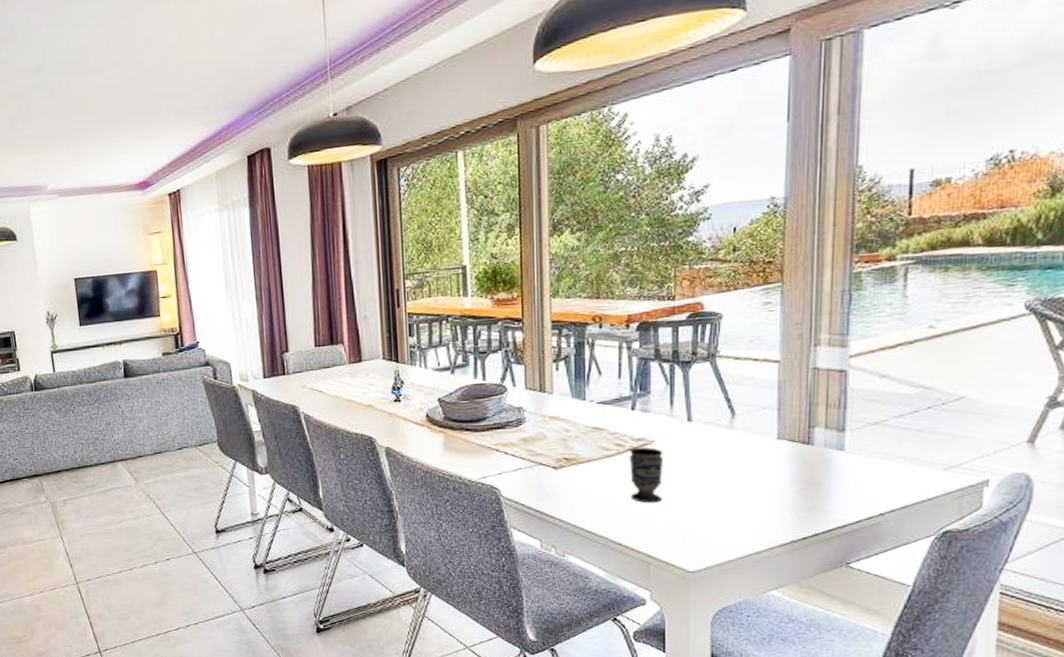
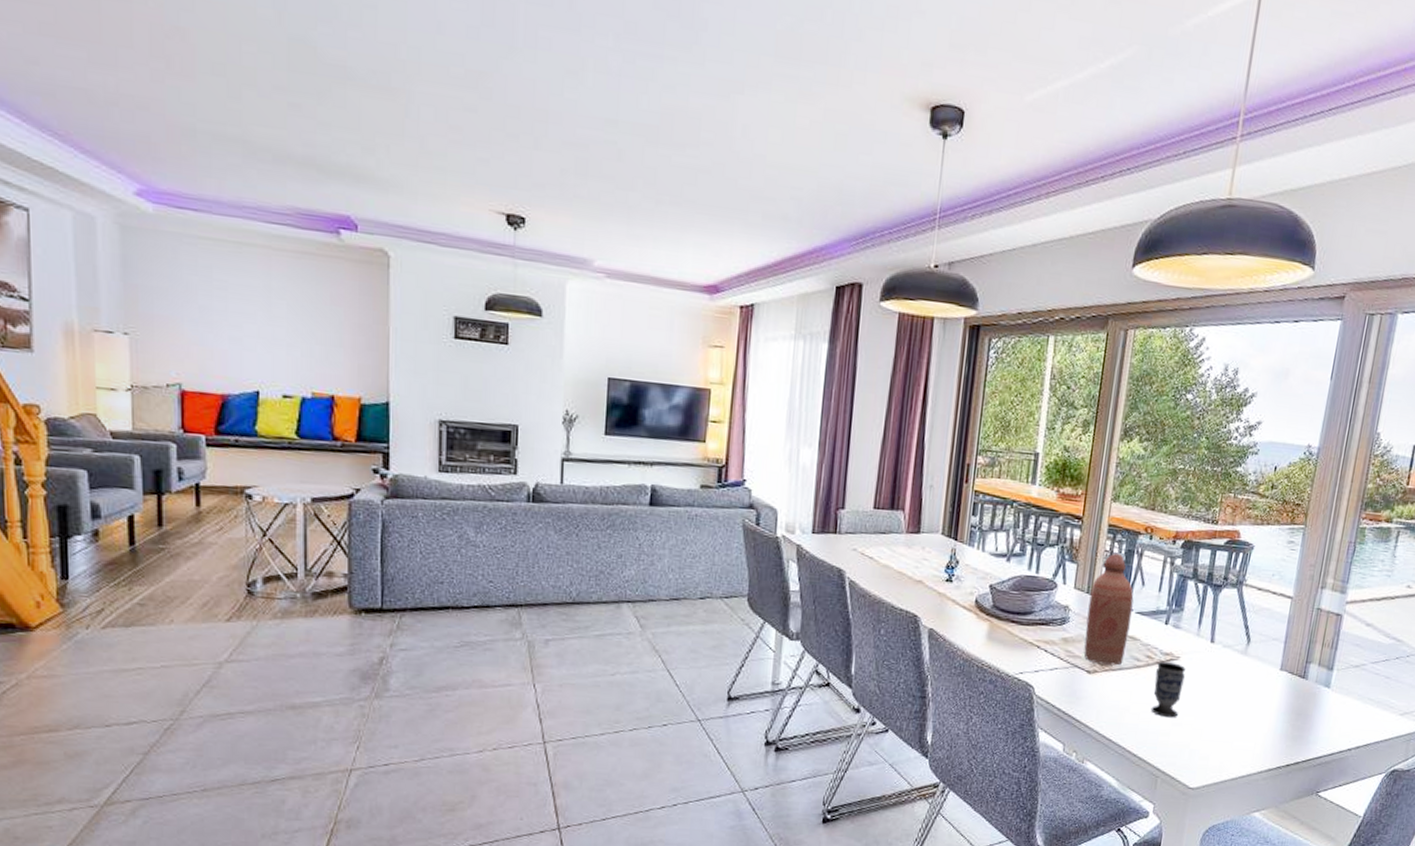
bottle: none [543,347,592,459] -> present [1083,553,1134,666]

